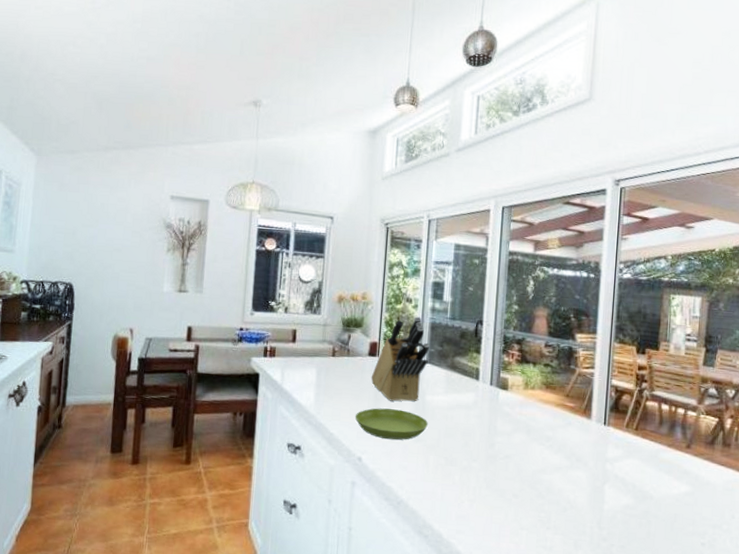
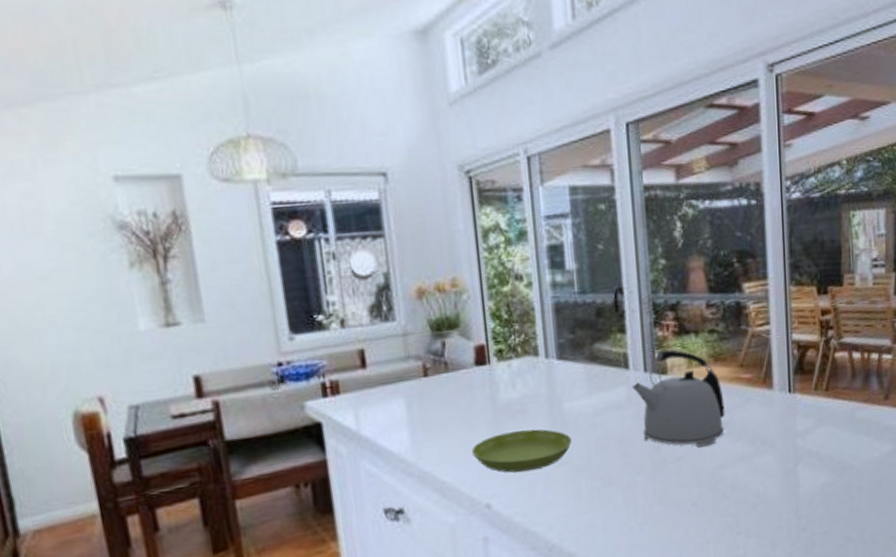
knife block: present [371,316,429,402] -> none [484,298,559,421]
kettle: none [479,372,550,452] -> present [632,349,725,448]

